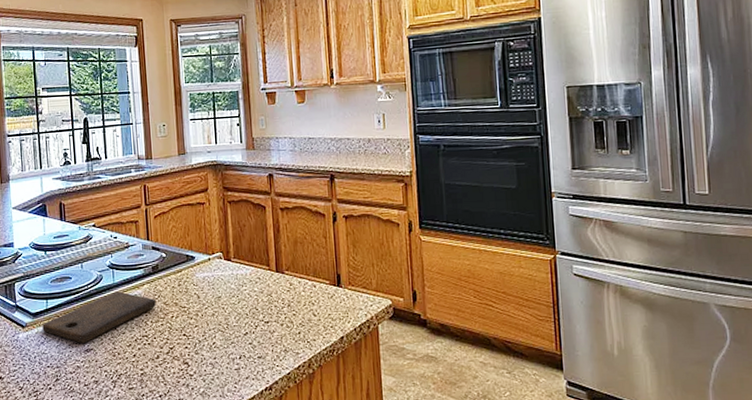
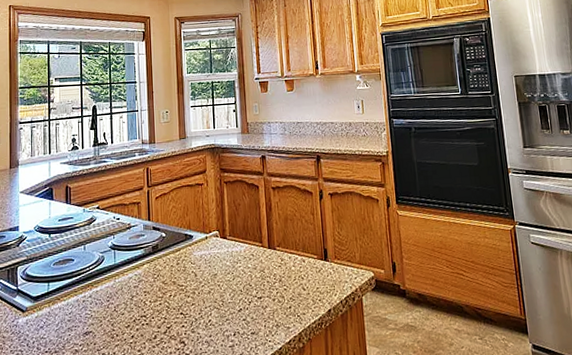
cutting board: present [42,291,156,343] -> none [43,272,155,326]

